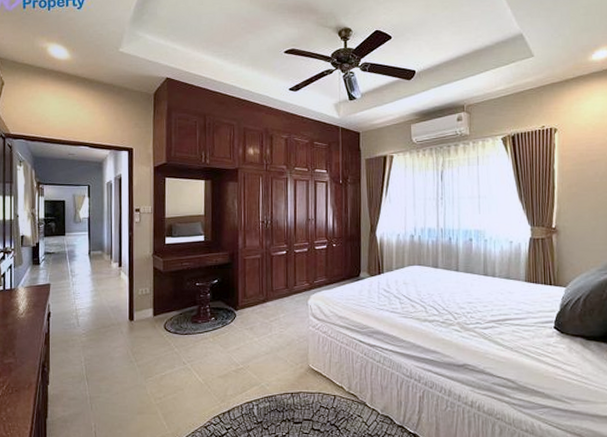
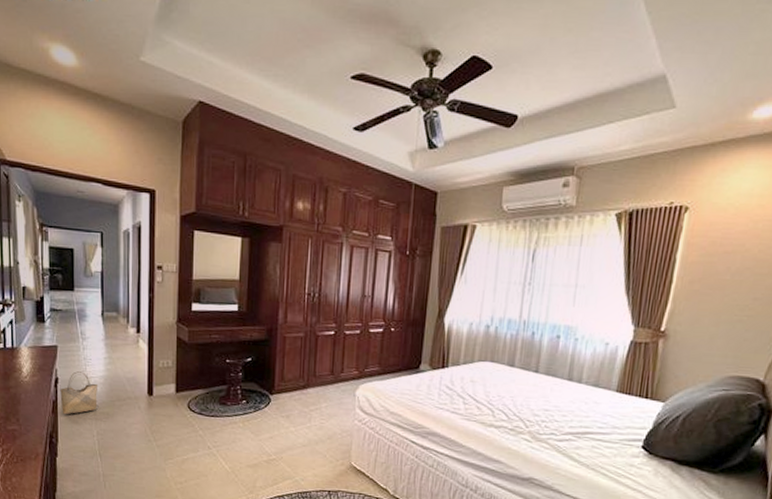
woven basket: none [52,305,86,345] -> present [60,371,99,415]

